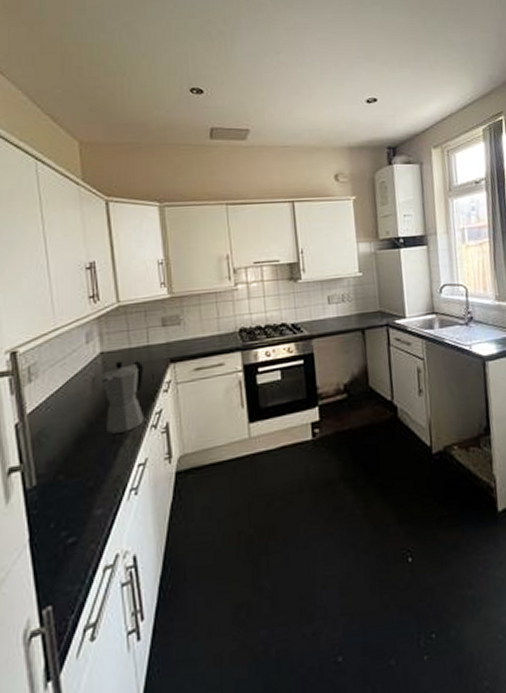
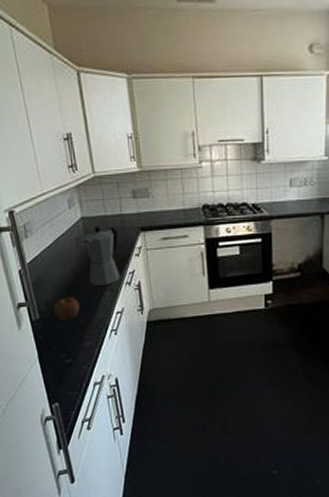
apple: none [56,451,91,485] -> present [53,297,80,321]

